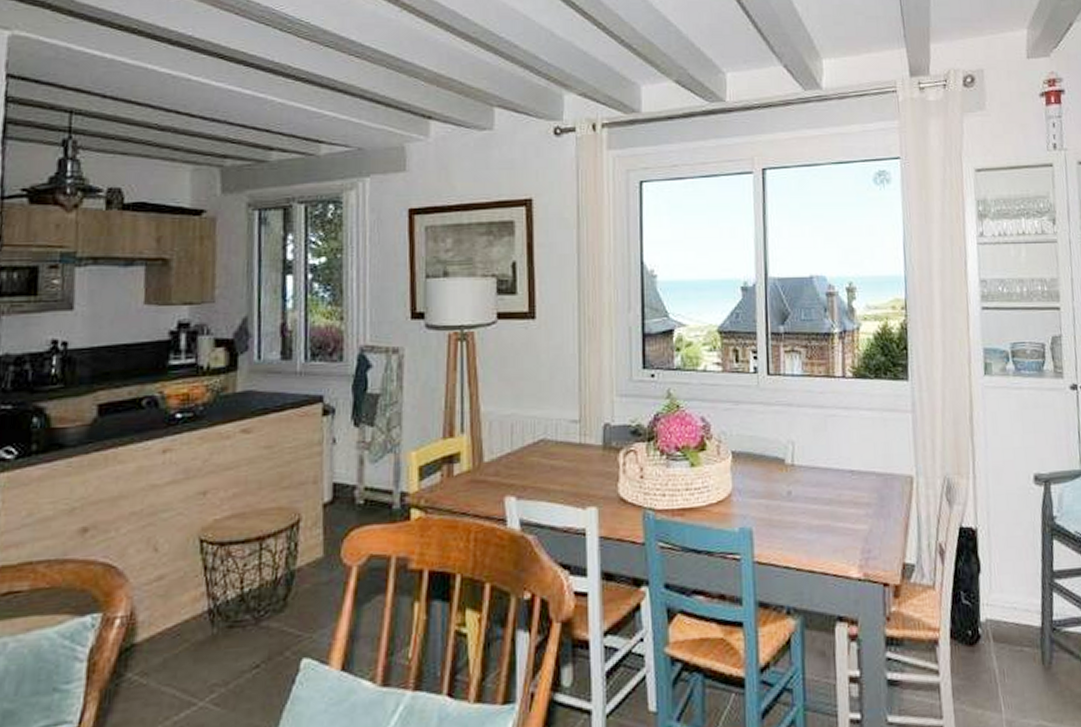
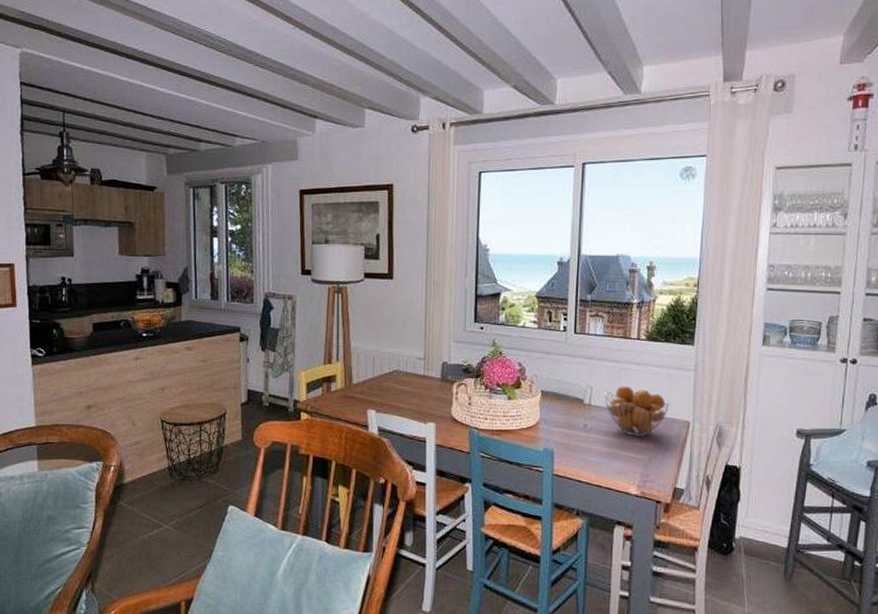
fruit basket: none [809,436,888,501] -> present [604,385,670,436]

